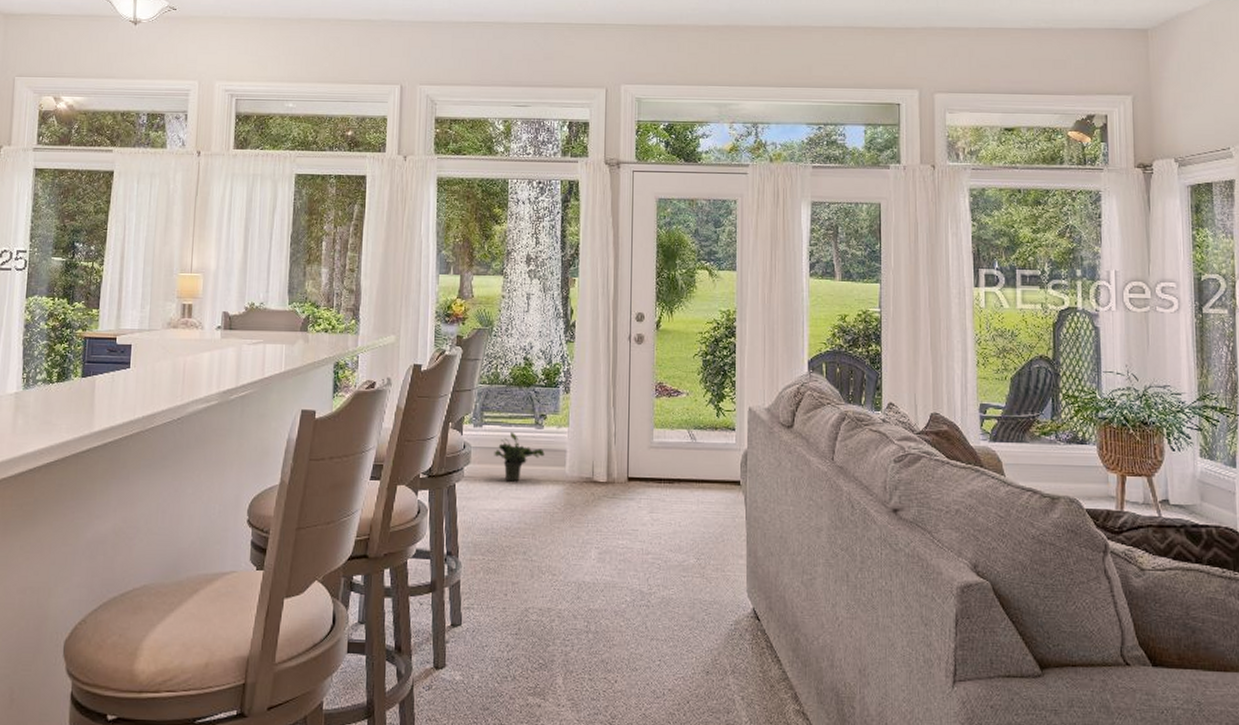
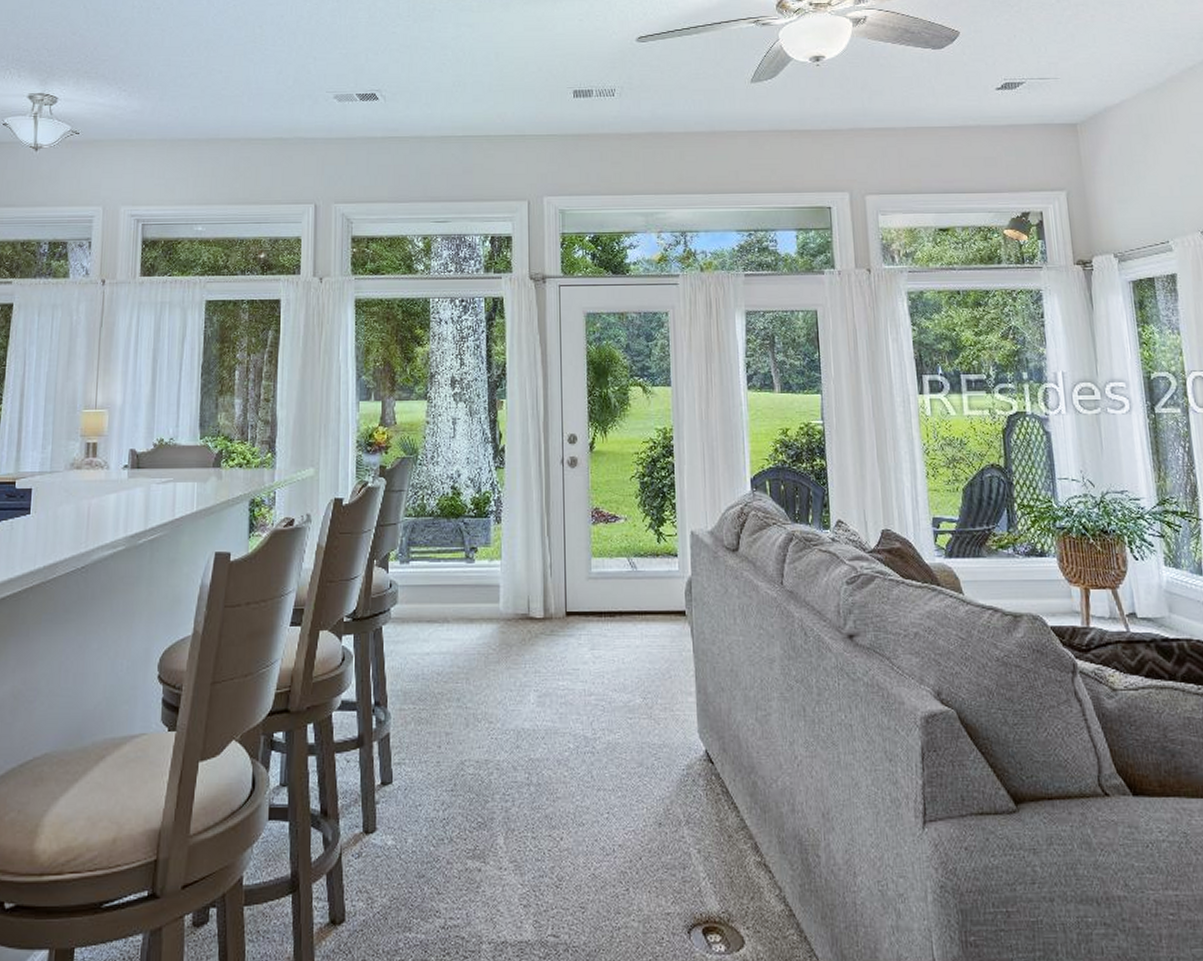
potted plant: present [494,431,545,482] -> none [422,567,477,622]

